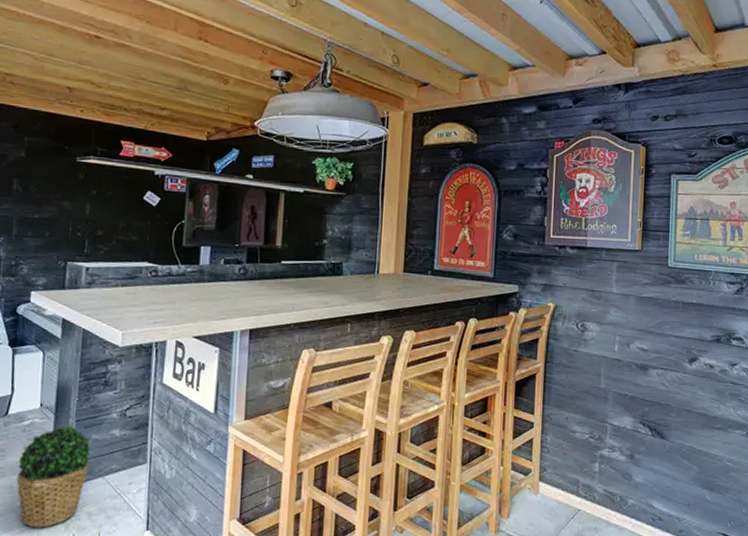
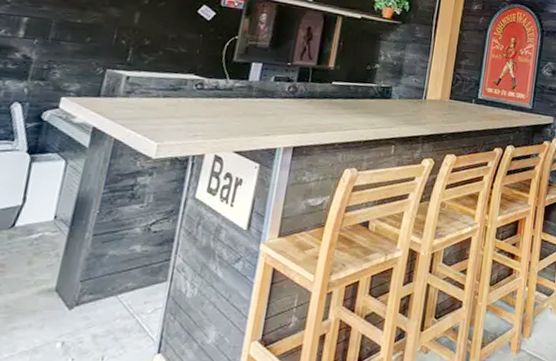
potted plant: present [16,426,91,528] -> none [12,240,107,352]

